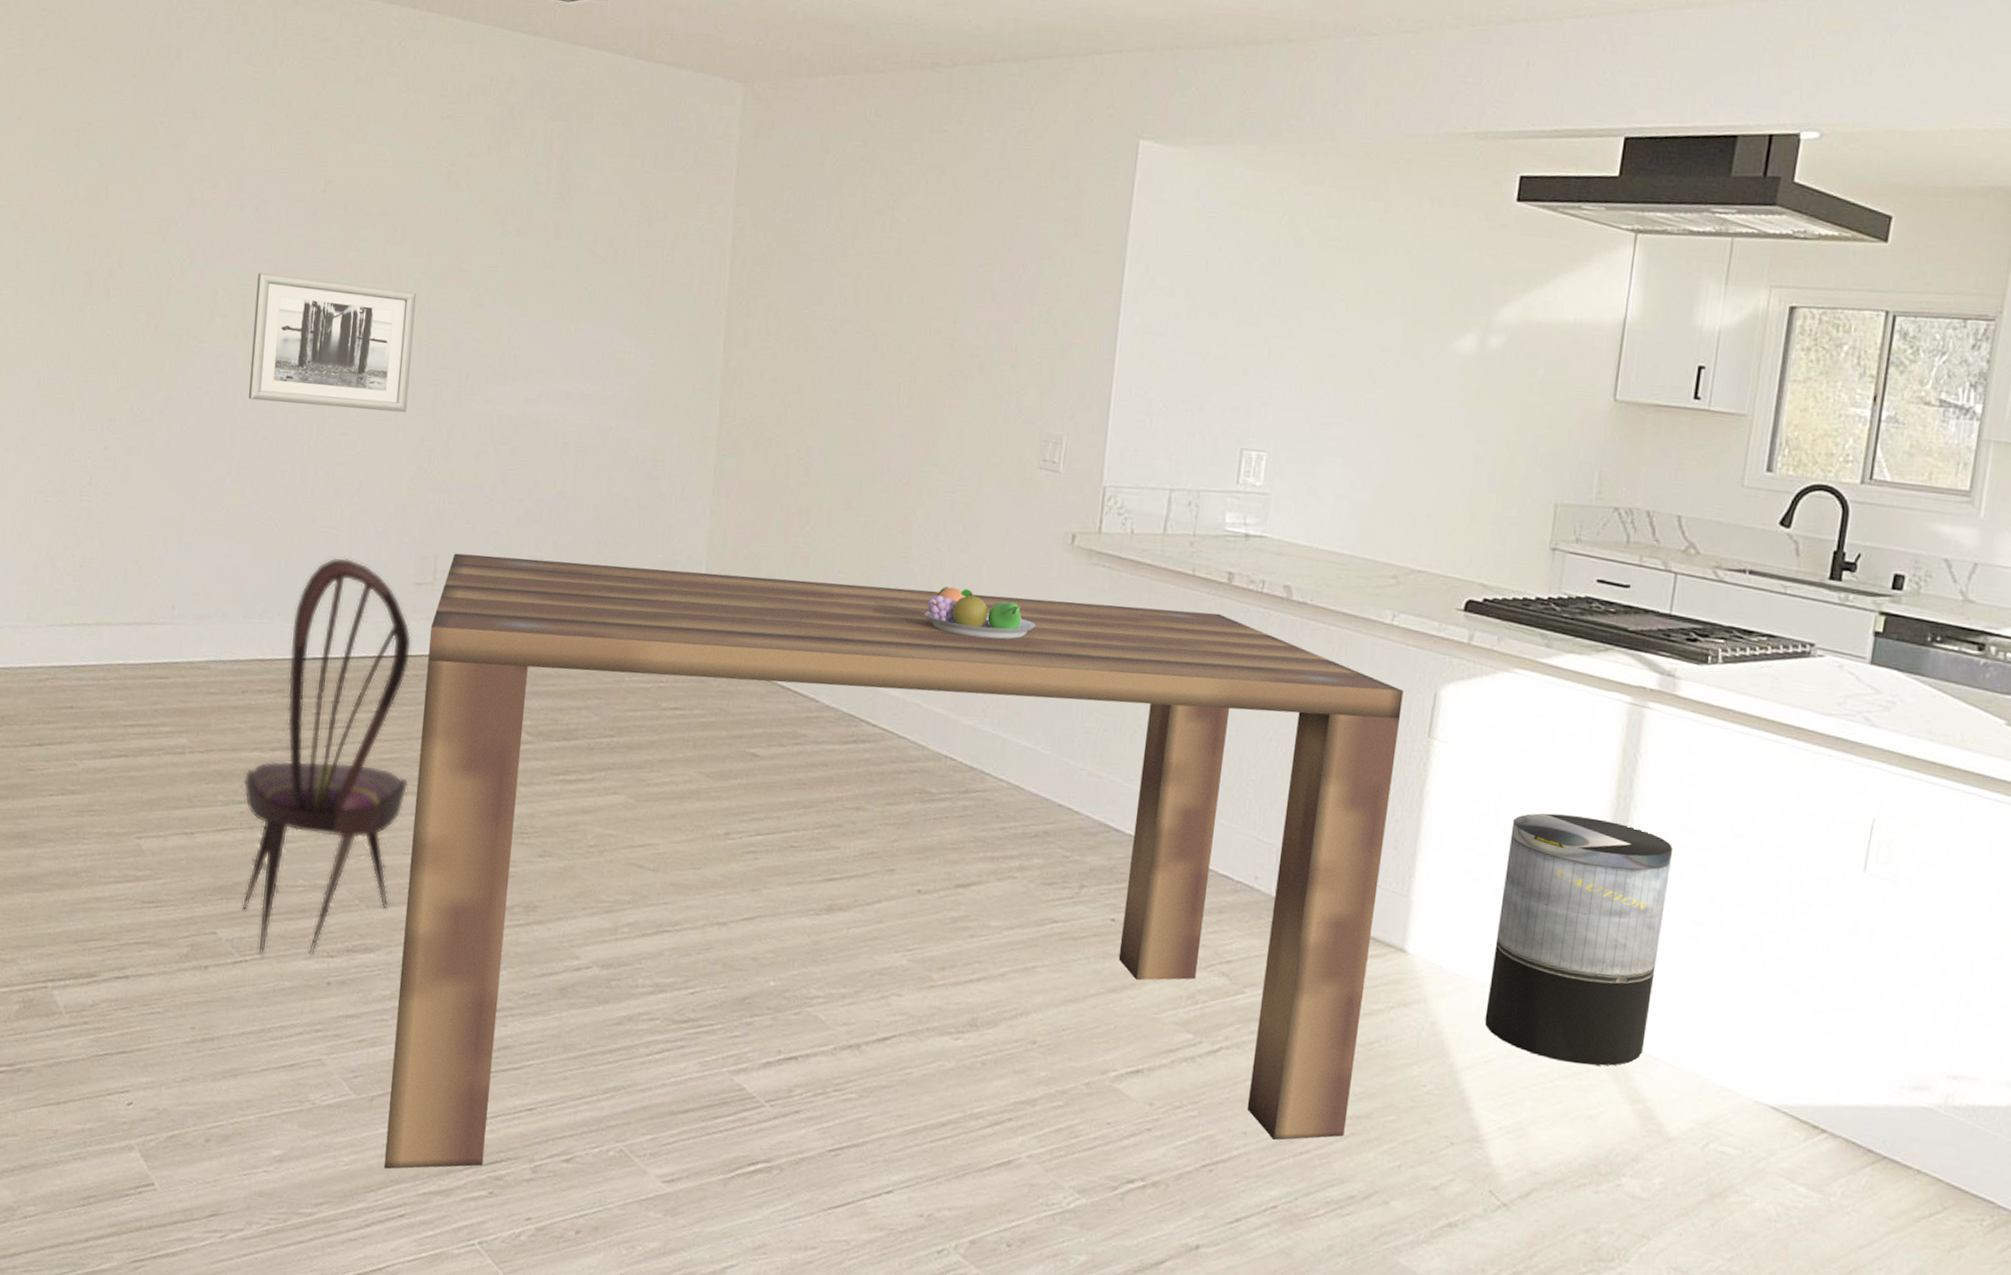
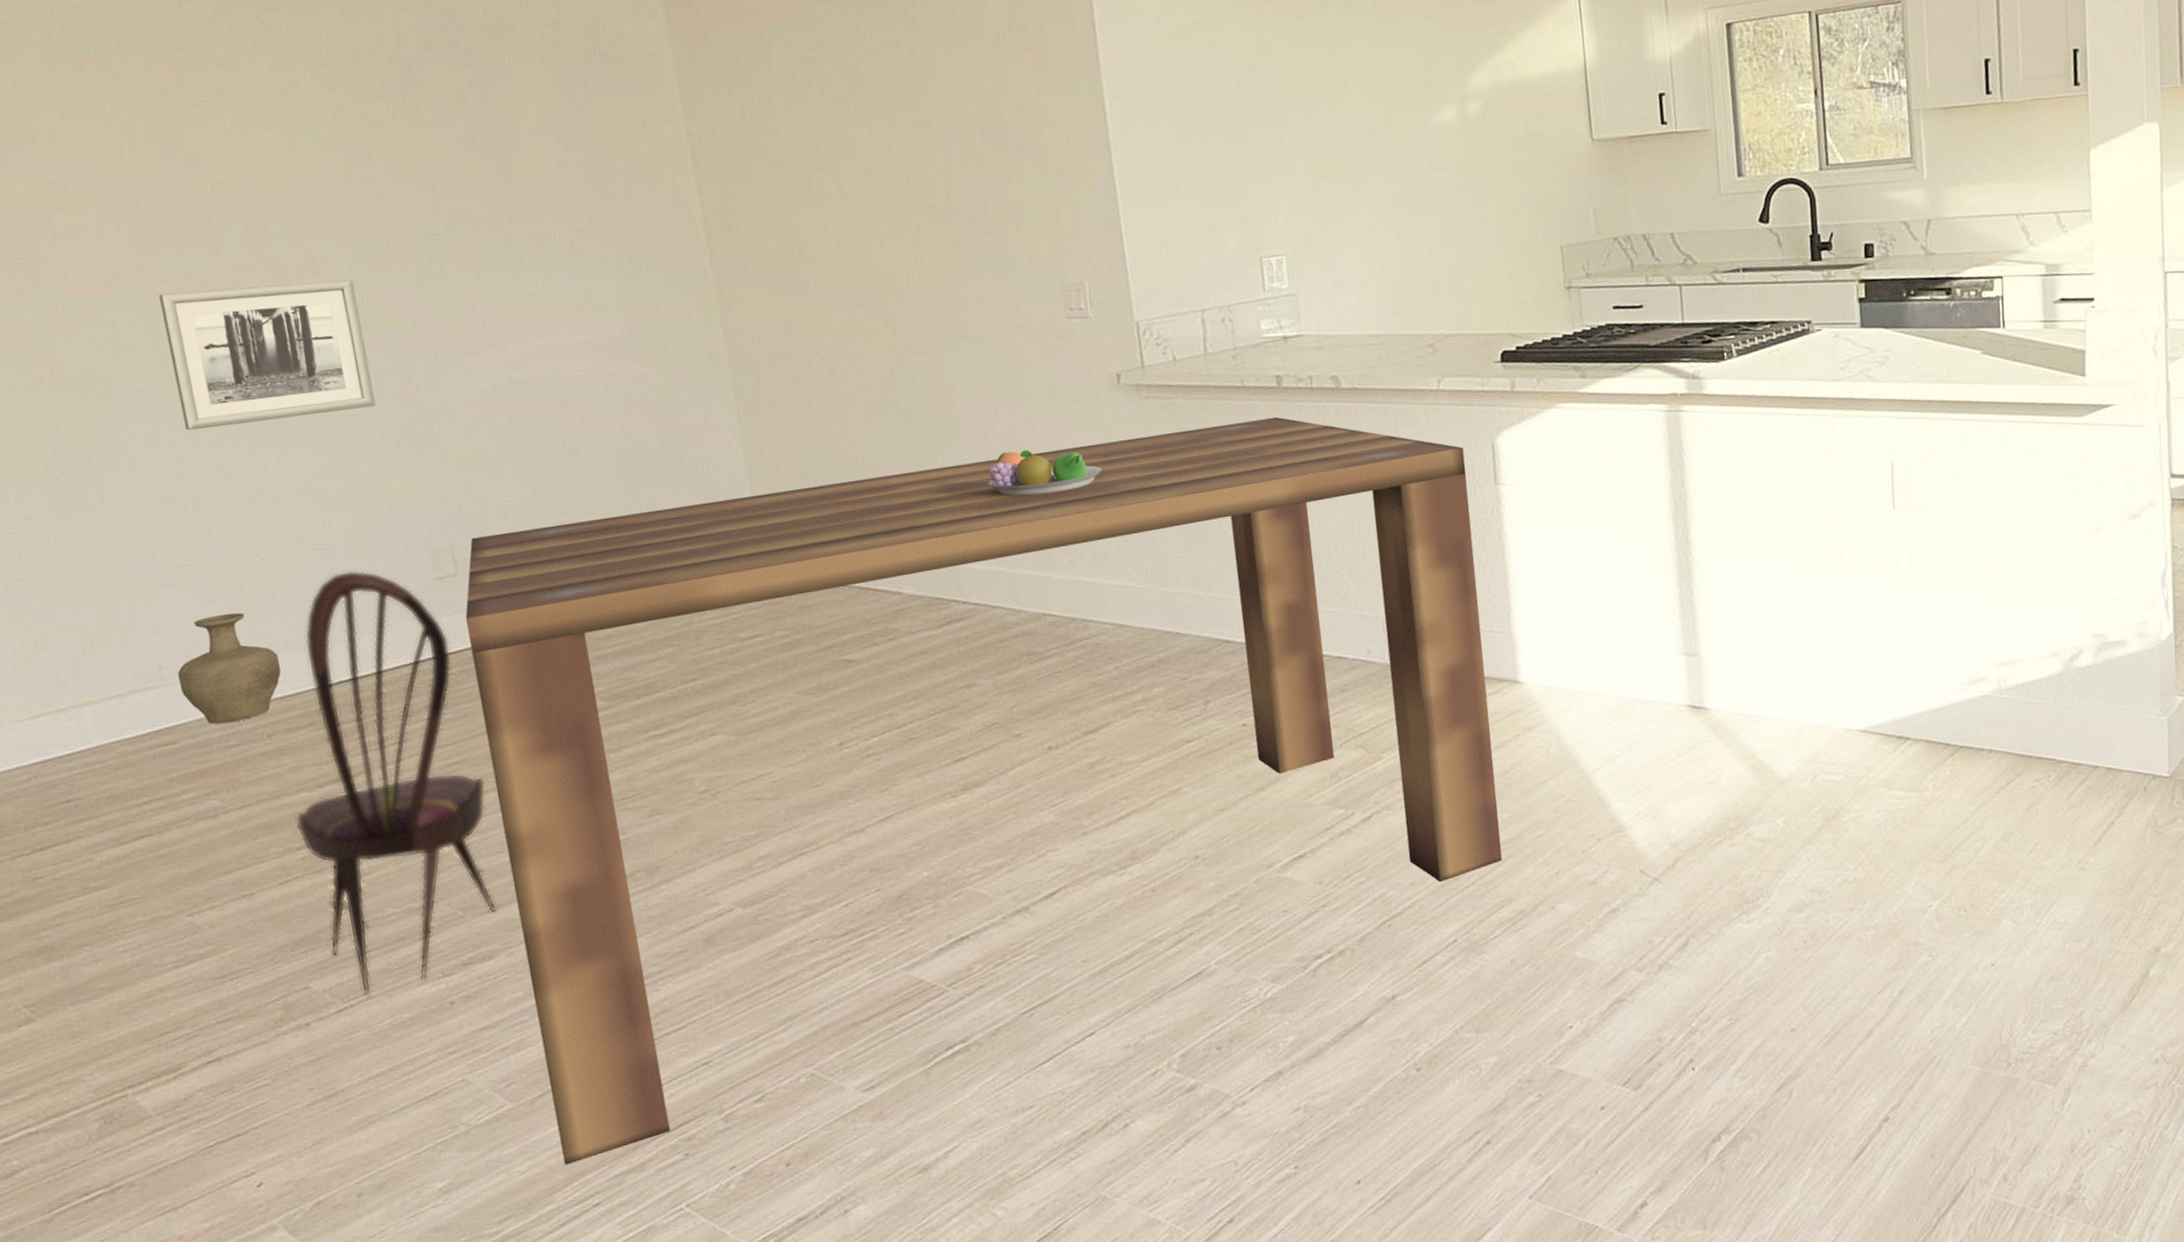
vase: none [184,571,269,673] -> present [177,612,281,724]
trash can: present [1485,813,1673,1066] -> none [1587,519,1744,742]

